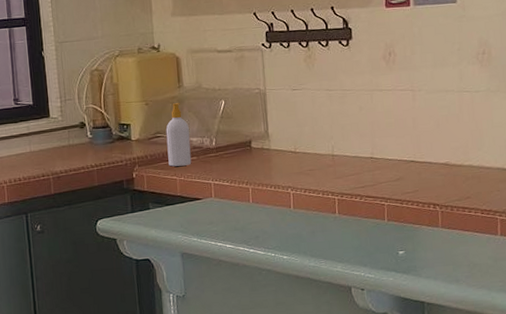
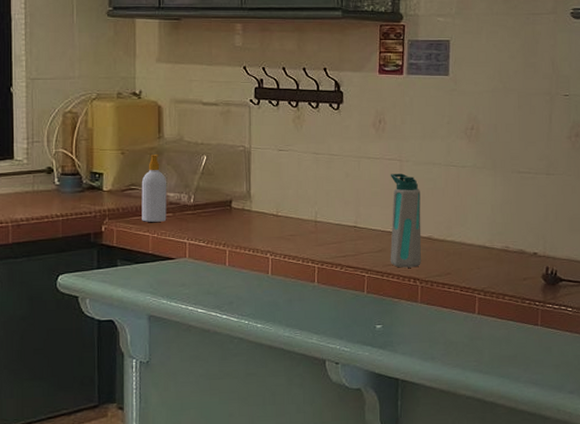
water bottle: none [403,102,440,195] -> present [390,173,422,268]

